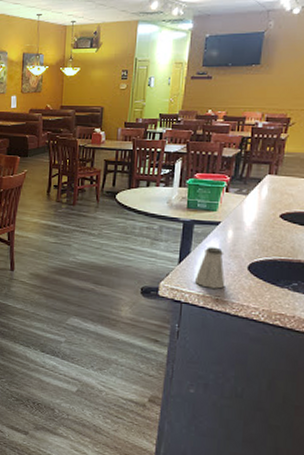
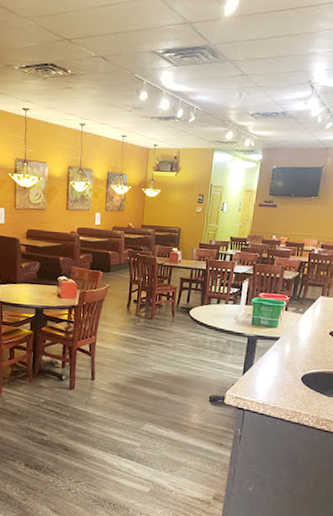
saltshaker: present [195,247,225,289] -> none [257,360,282,398]

